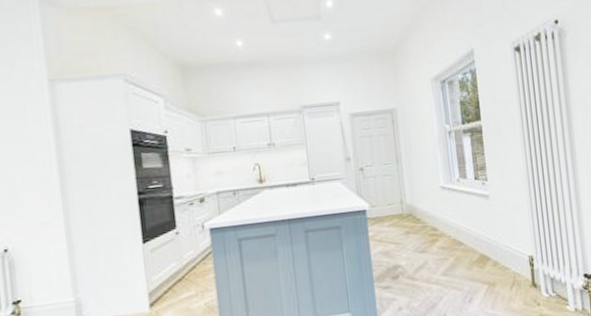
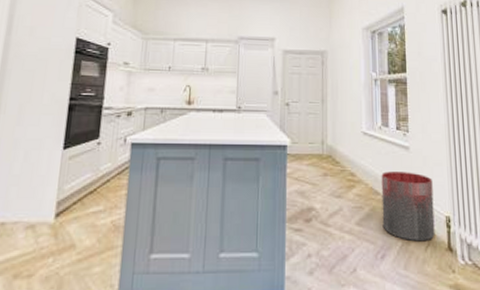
trash can: none [463,219,519,283] -> present [381,171,435,242]

